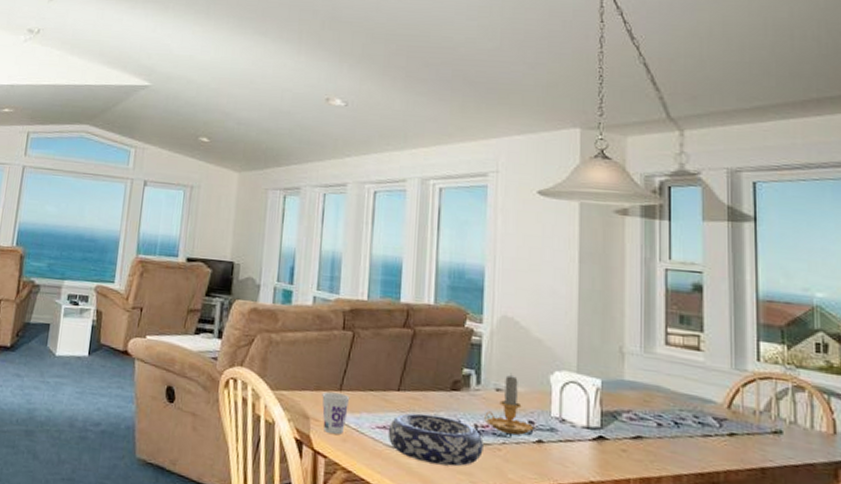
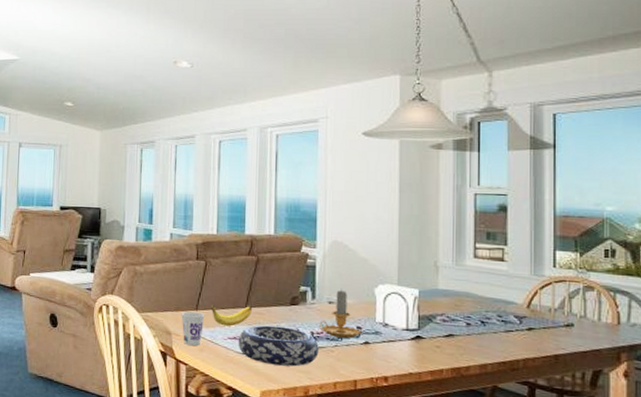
banana: none [357,385,406,413] -> present [210,305,252,327]

